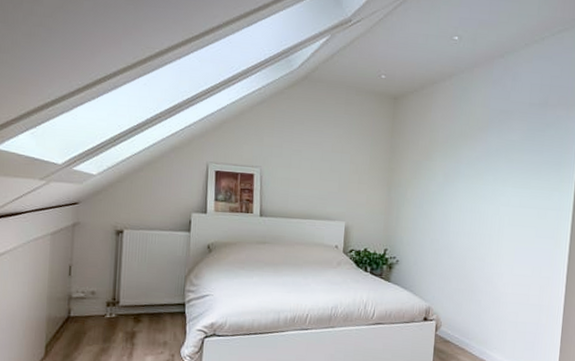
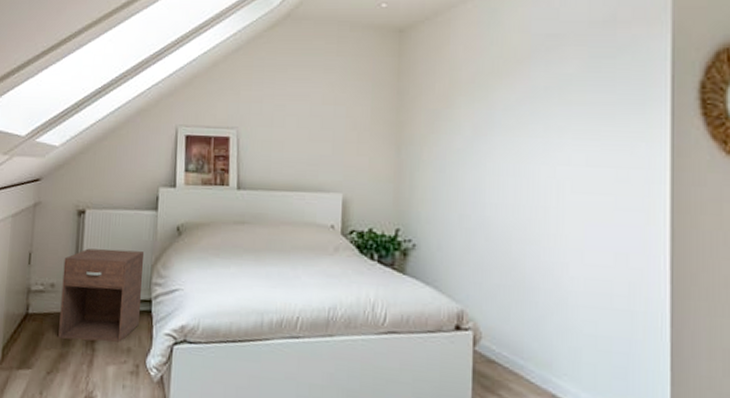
nightstand: none [100,262,179,338] -> present [58,248,145,343]

